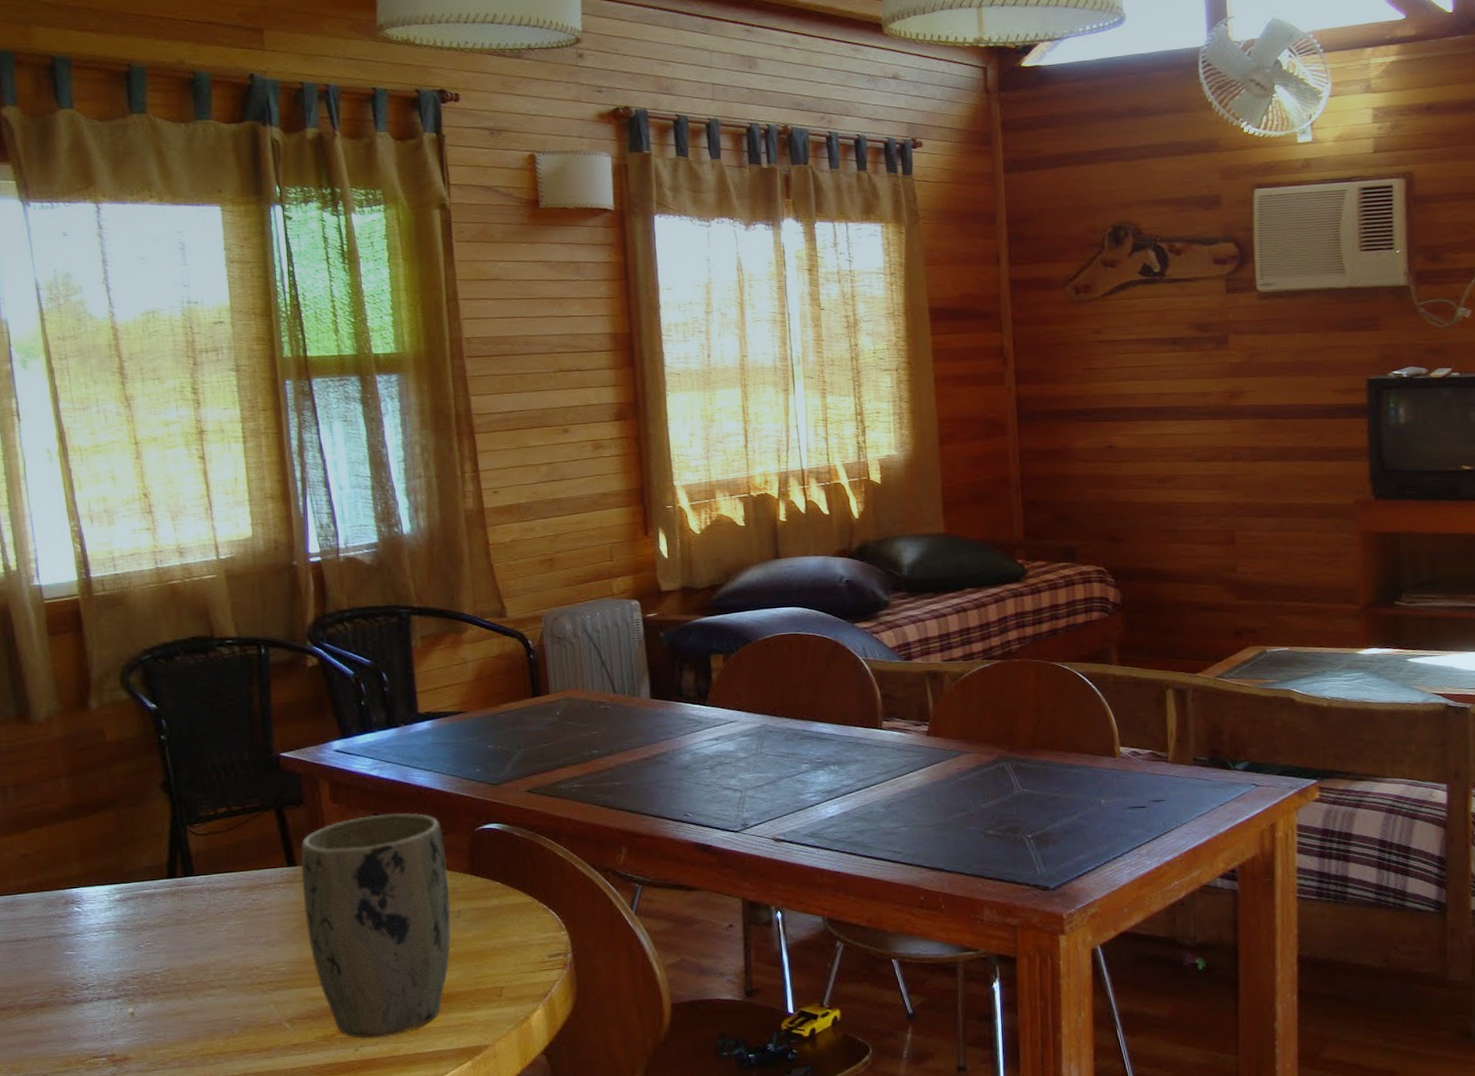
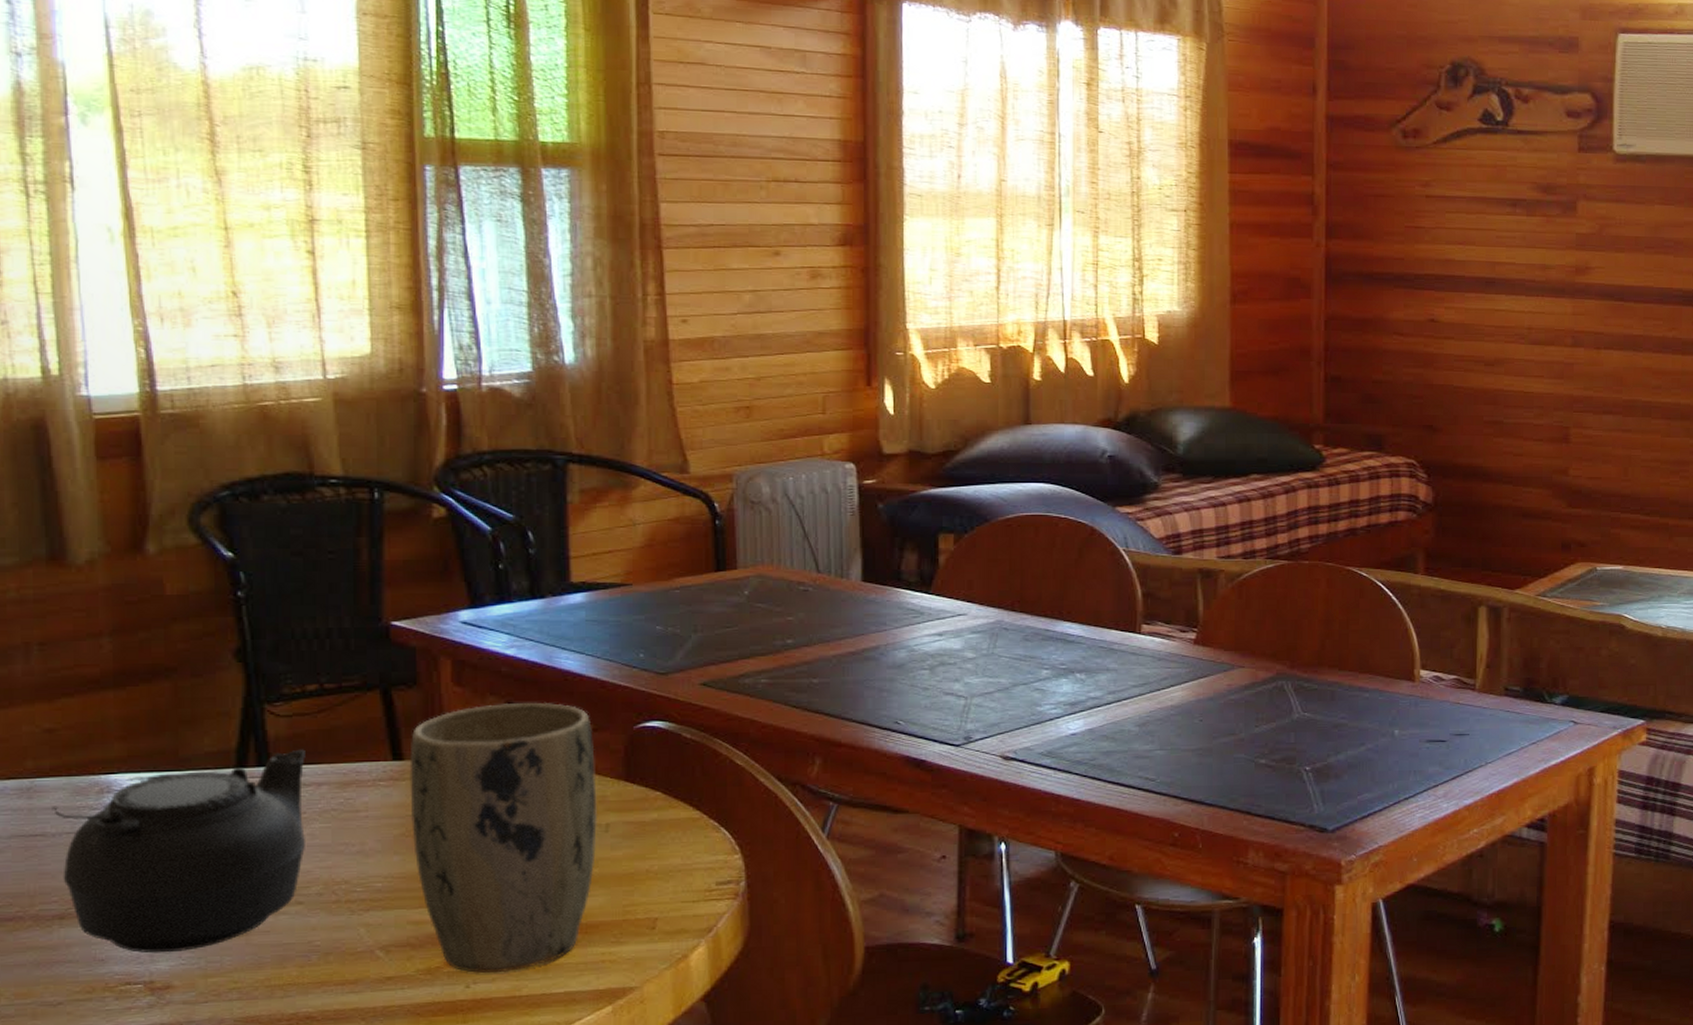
teapot: none [30,861,225,1032] -> present [52,749,306,954]

